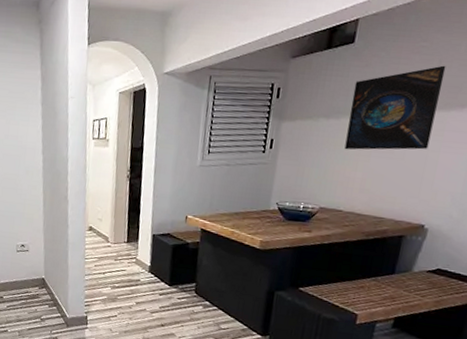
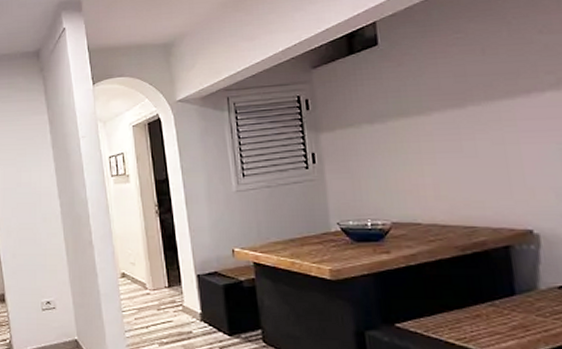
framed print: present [344,65,446,150] -> none [391,53,504,155]

